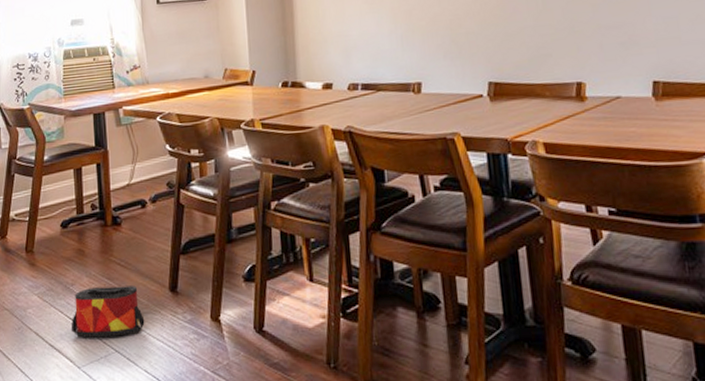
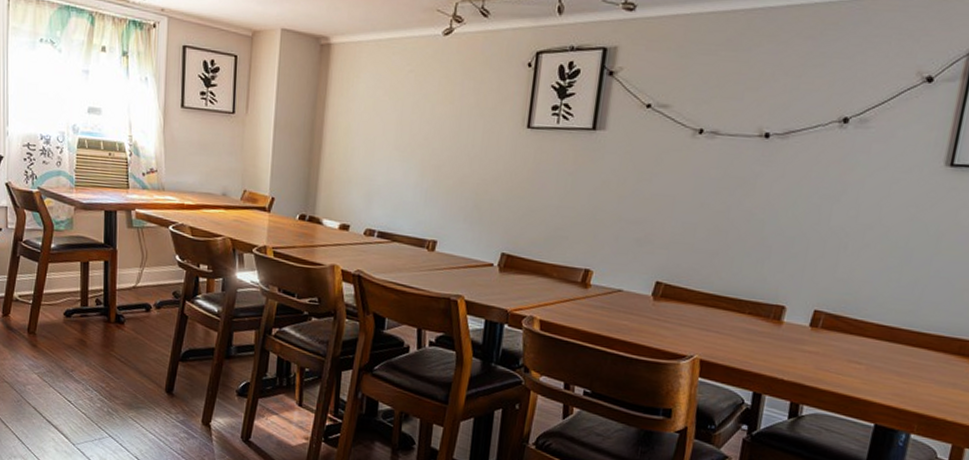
bag: present [70,286,145,338] -> none [68,376,139,425]

